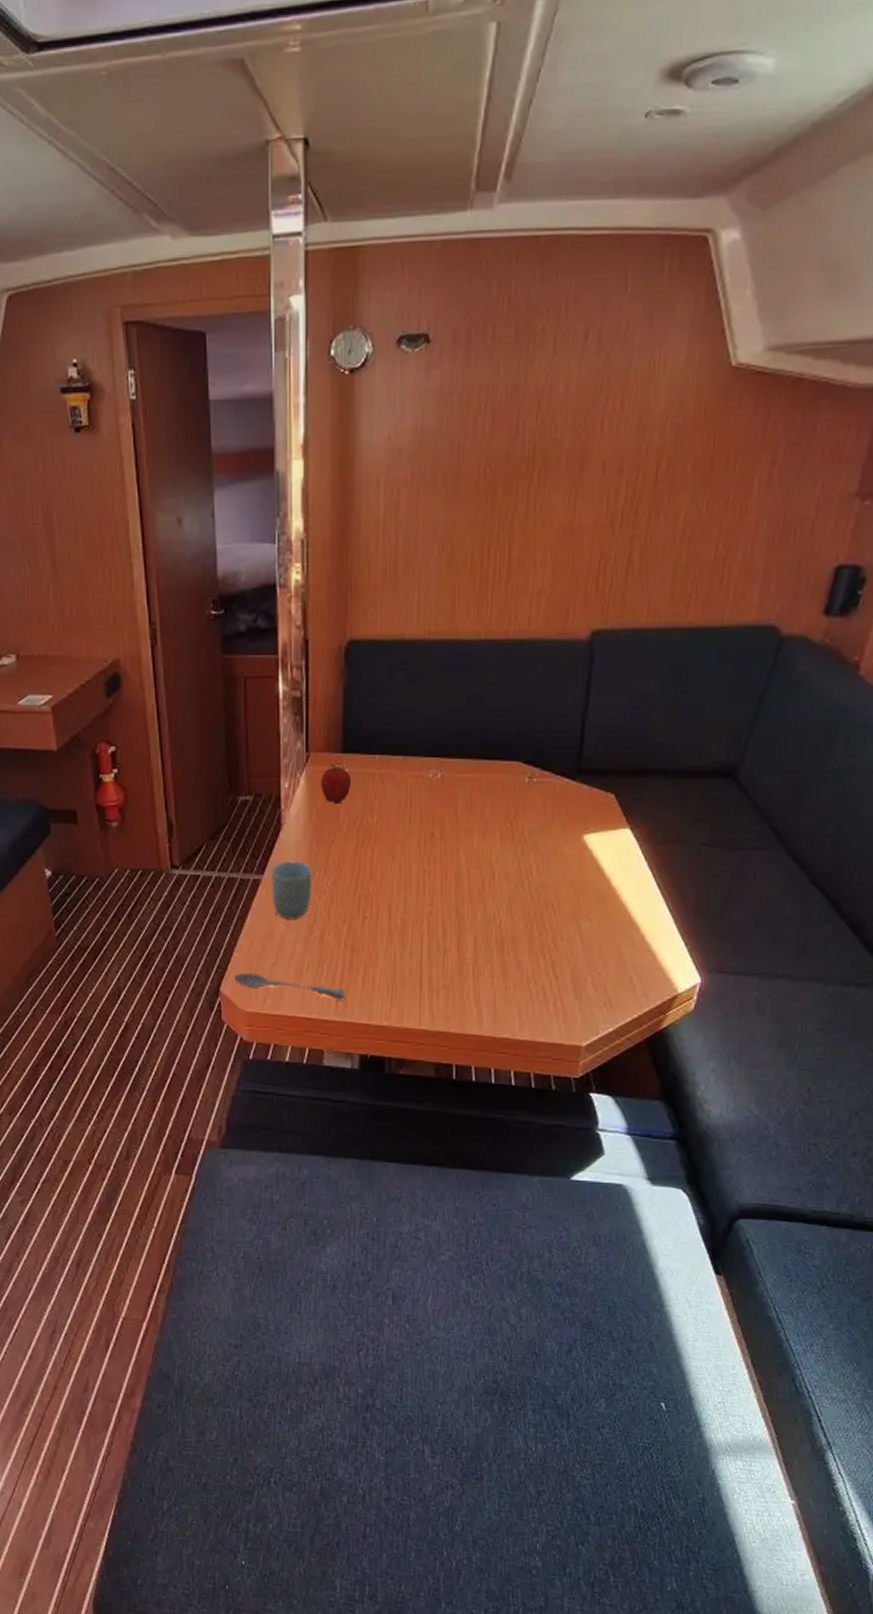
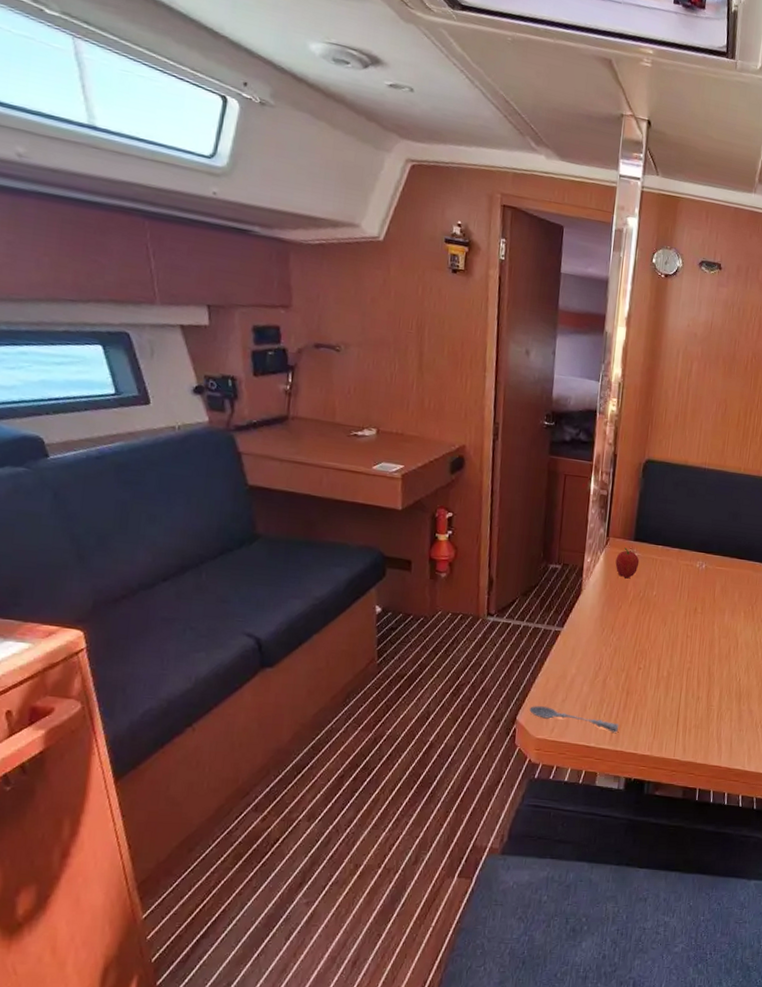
cup: present [271,861,312,919] -> none [568,618,602,665]

